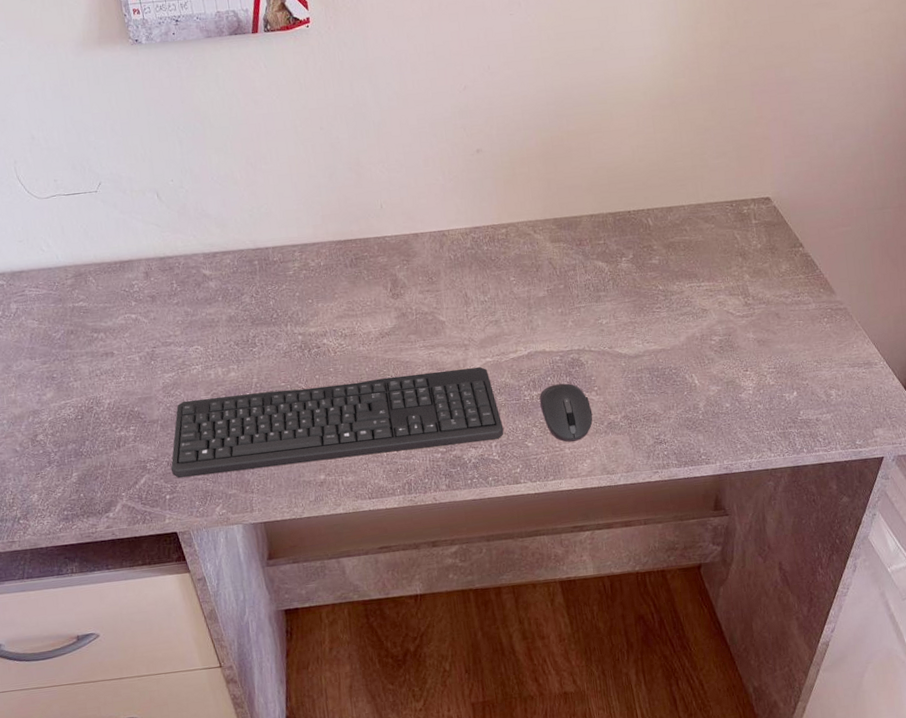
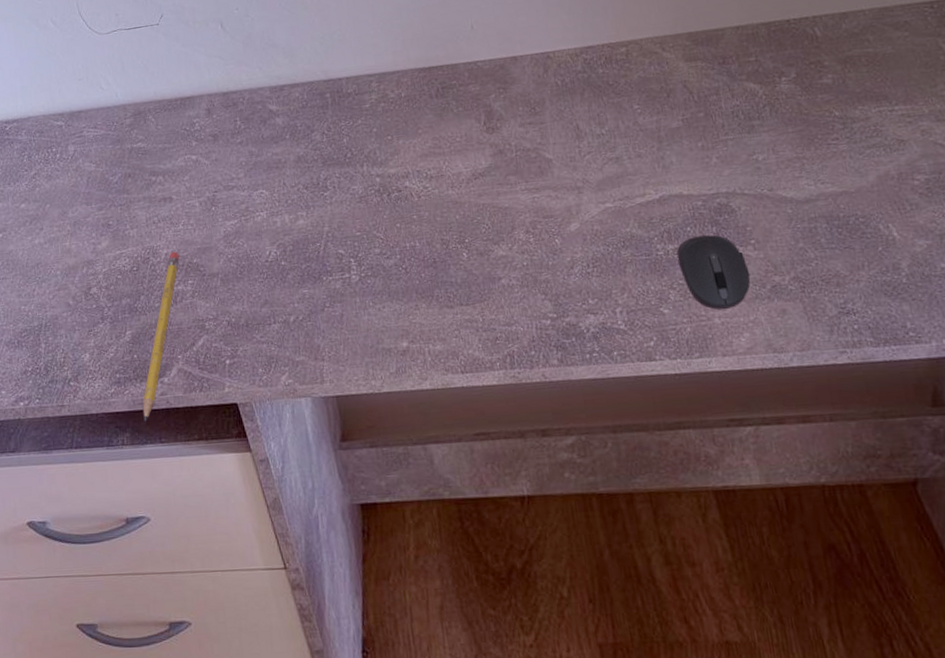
pencil: none [89,401,122,552] -> present [142,251,180,422]
computer keyboard: present [170,367,504,478] -> none [231,214,632,340]

